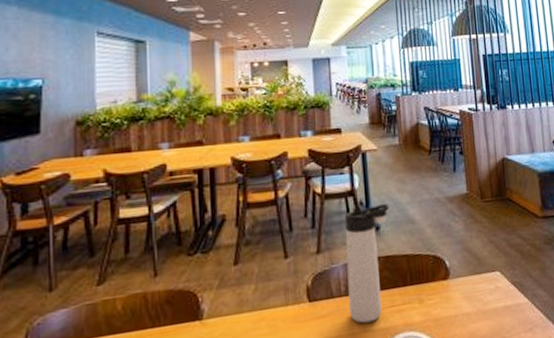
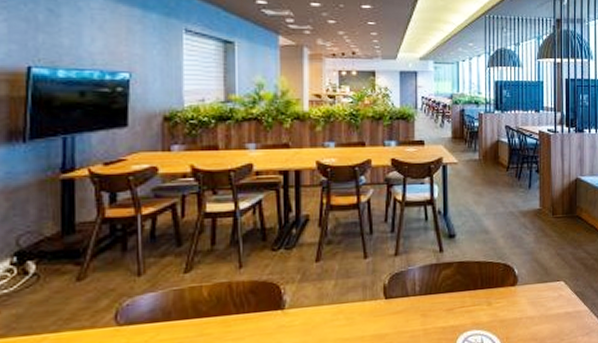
thermos bottle: present [345,203,389,324] -> none [422,213,465,321]

